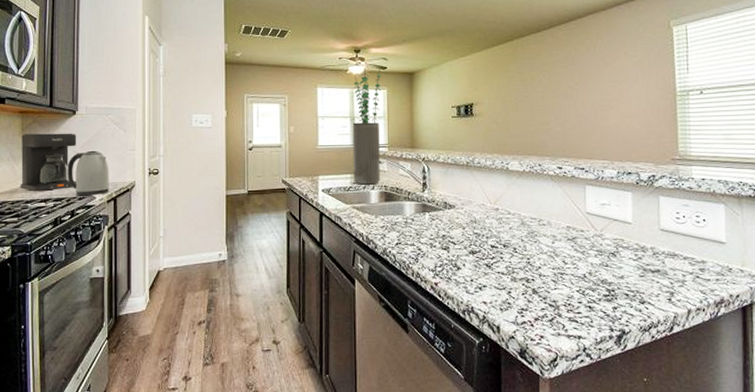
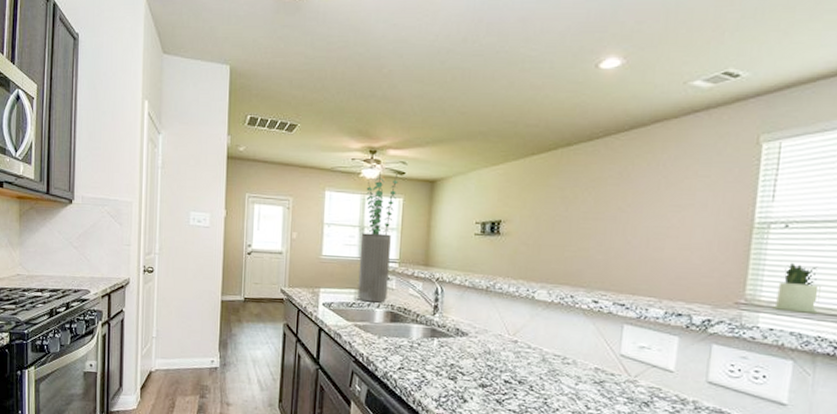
coffee maker: present [20,133,77,192] -> none [17,220,73,281]
kettle: present [67,150,109,196] -> none [63,242,104,290]
planter: none [700,122,739,164] -> present [771,262,821,315]

